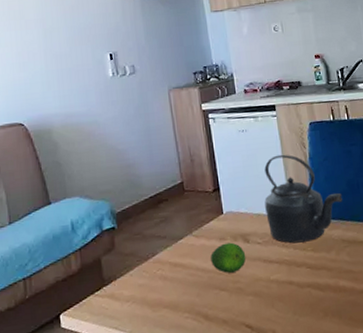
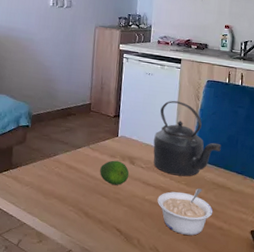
legume: none [284,250,351,311] -> present [157,188,213,236]

